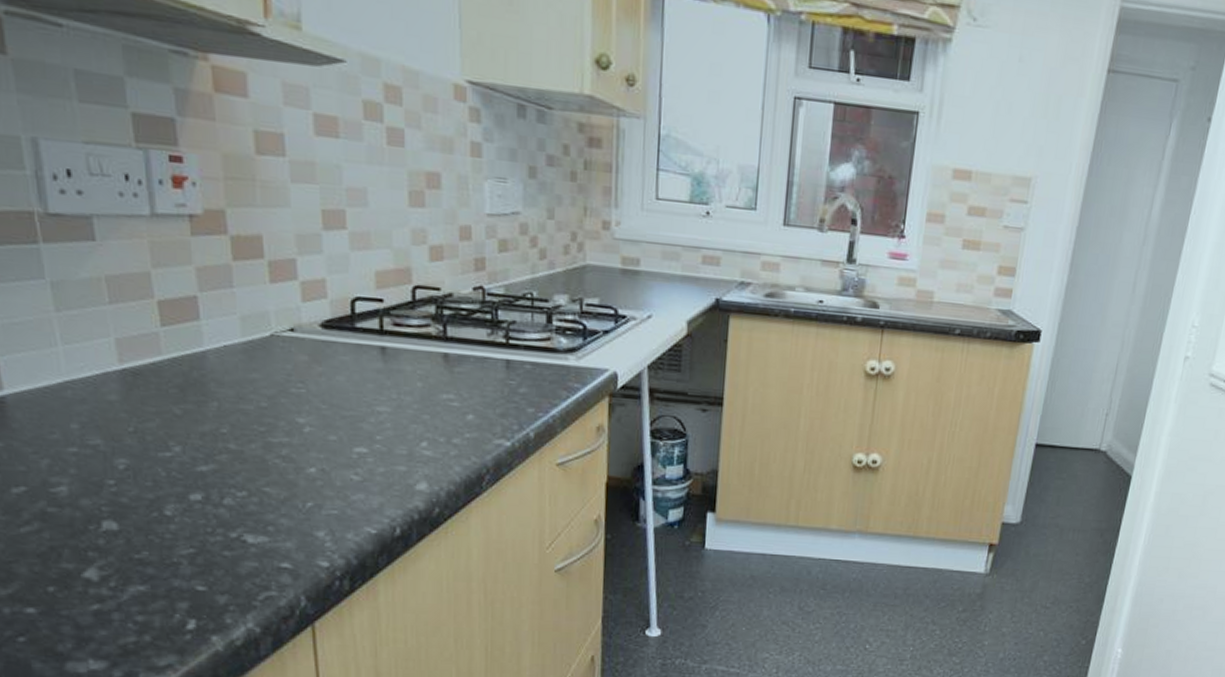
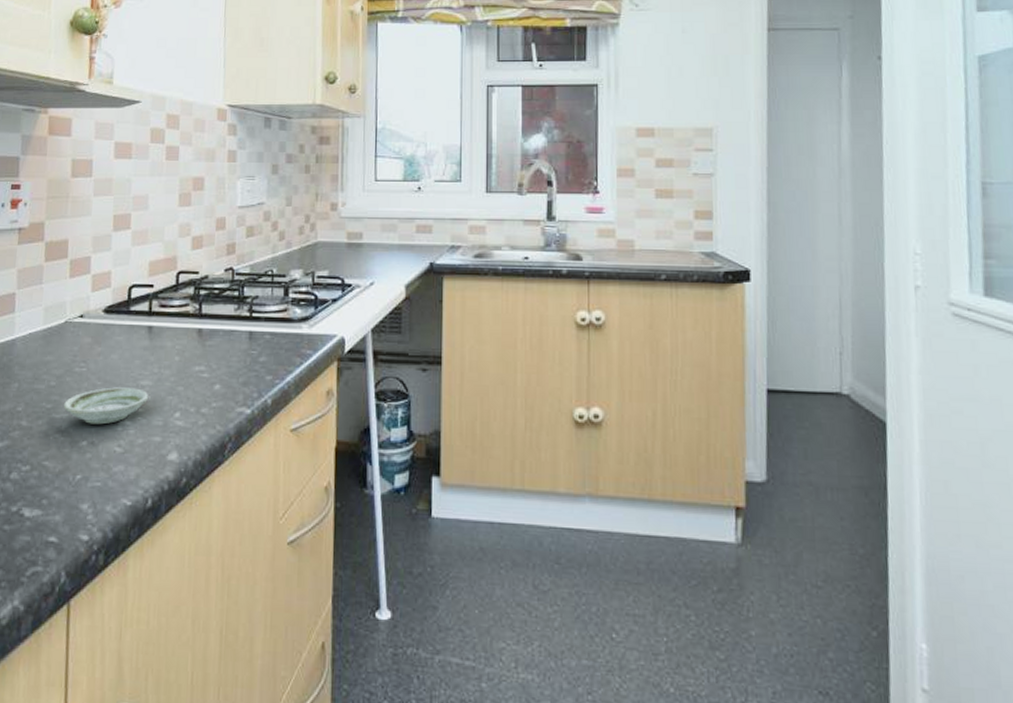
saucer: none [282,412,387,451] -> present [64,387,148,425]

